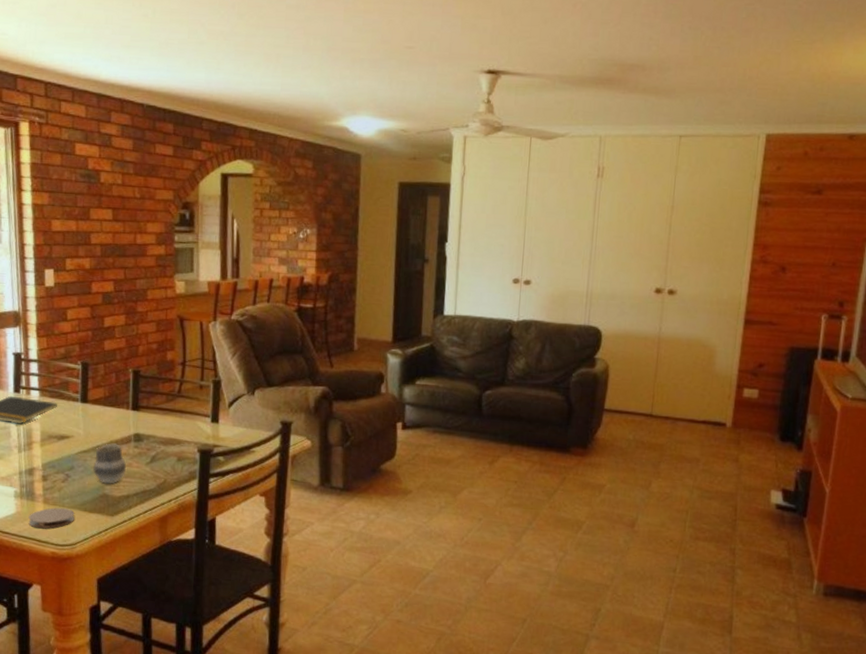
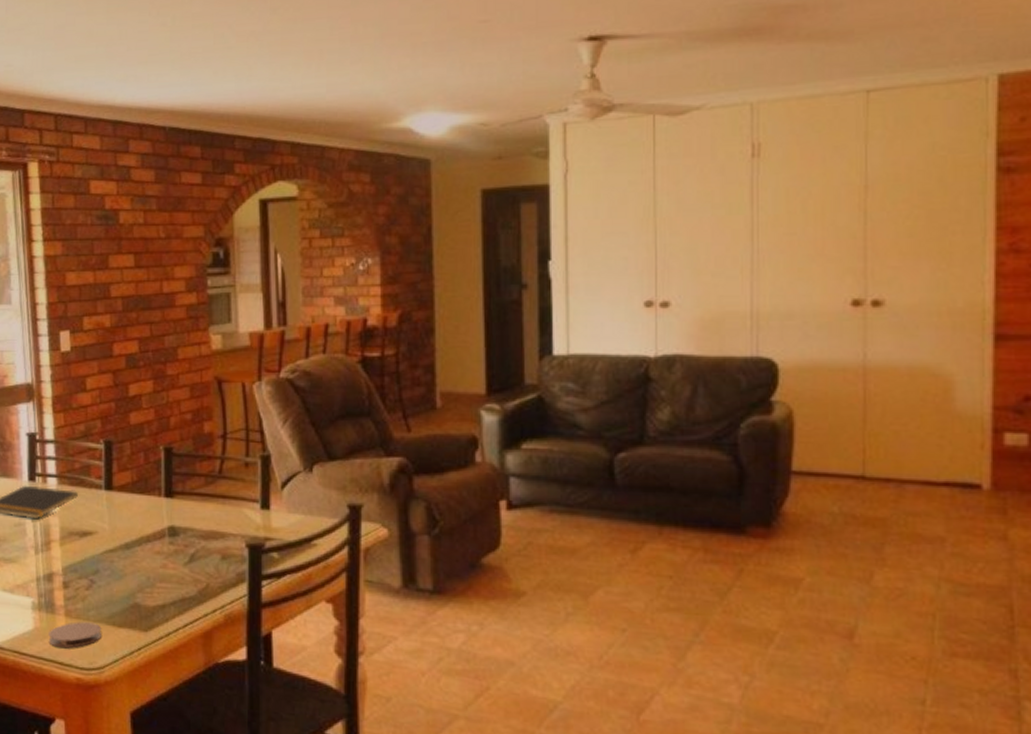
cup: present [93,443,127,484] -> none [121,539,161,591]

